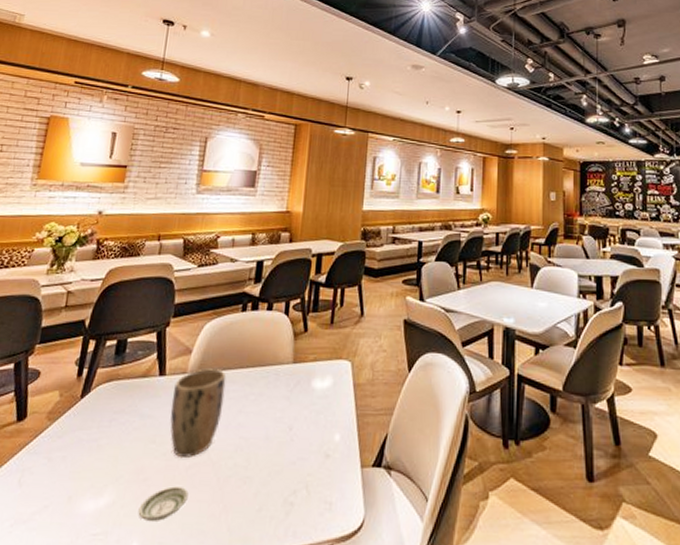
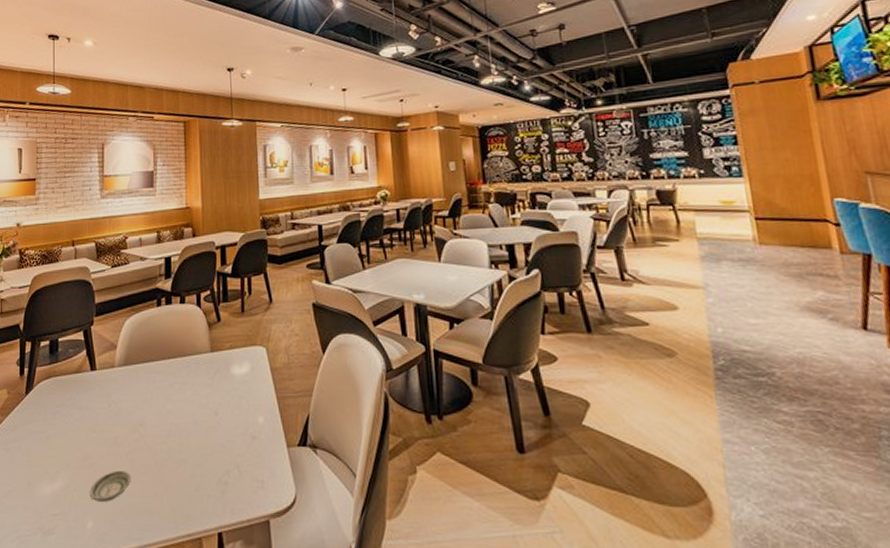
plant pot: present [170,368,226,459] -> none [105,362,152,445]

